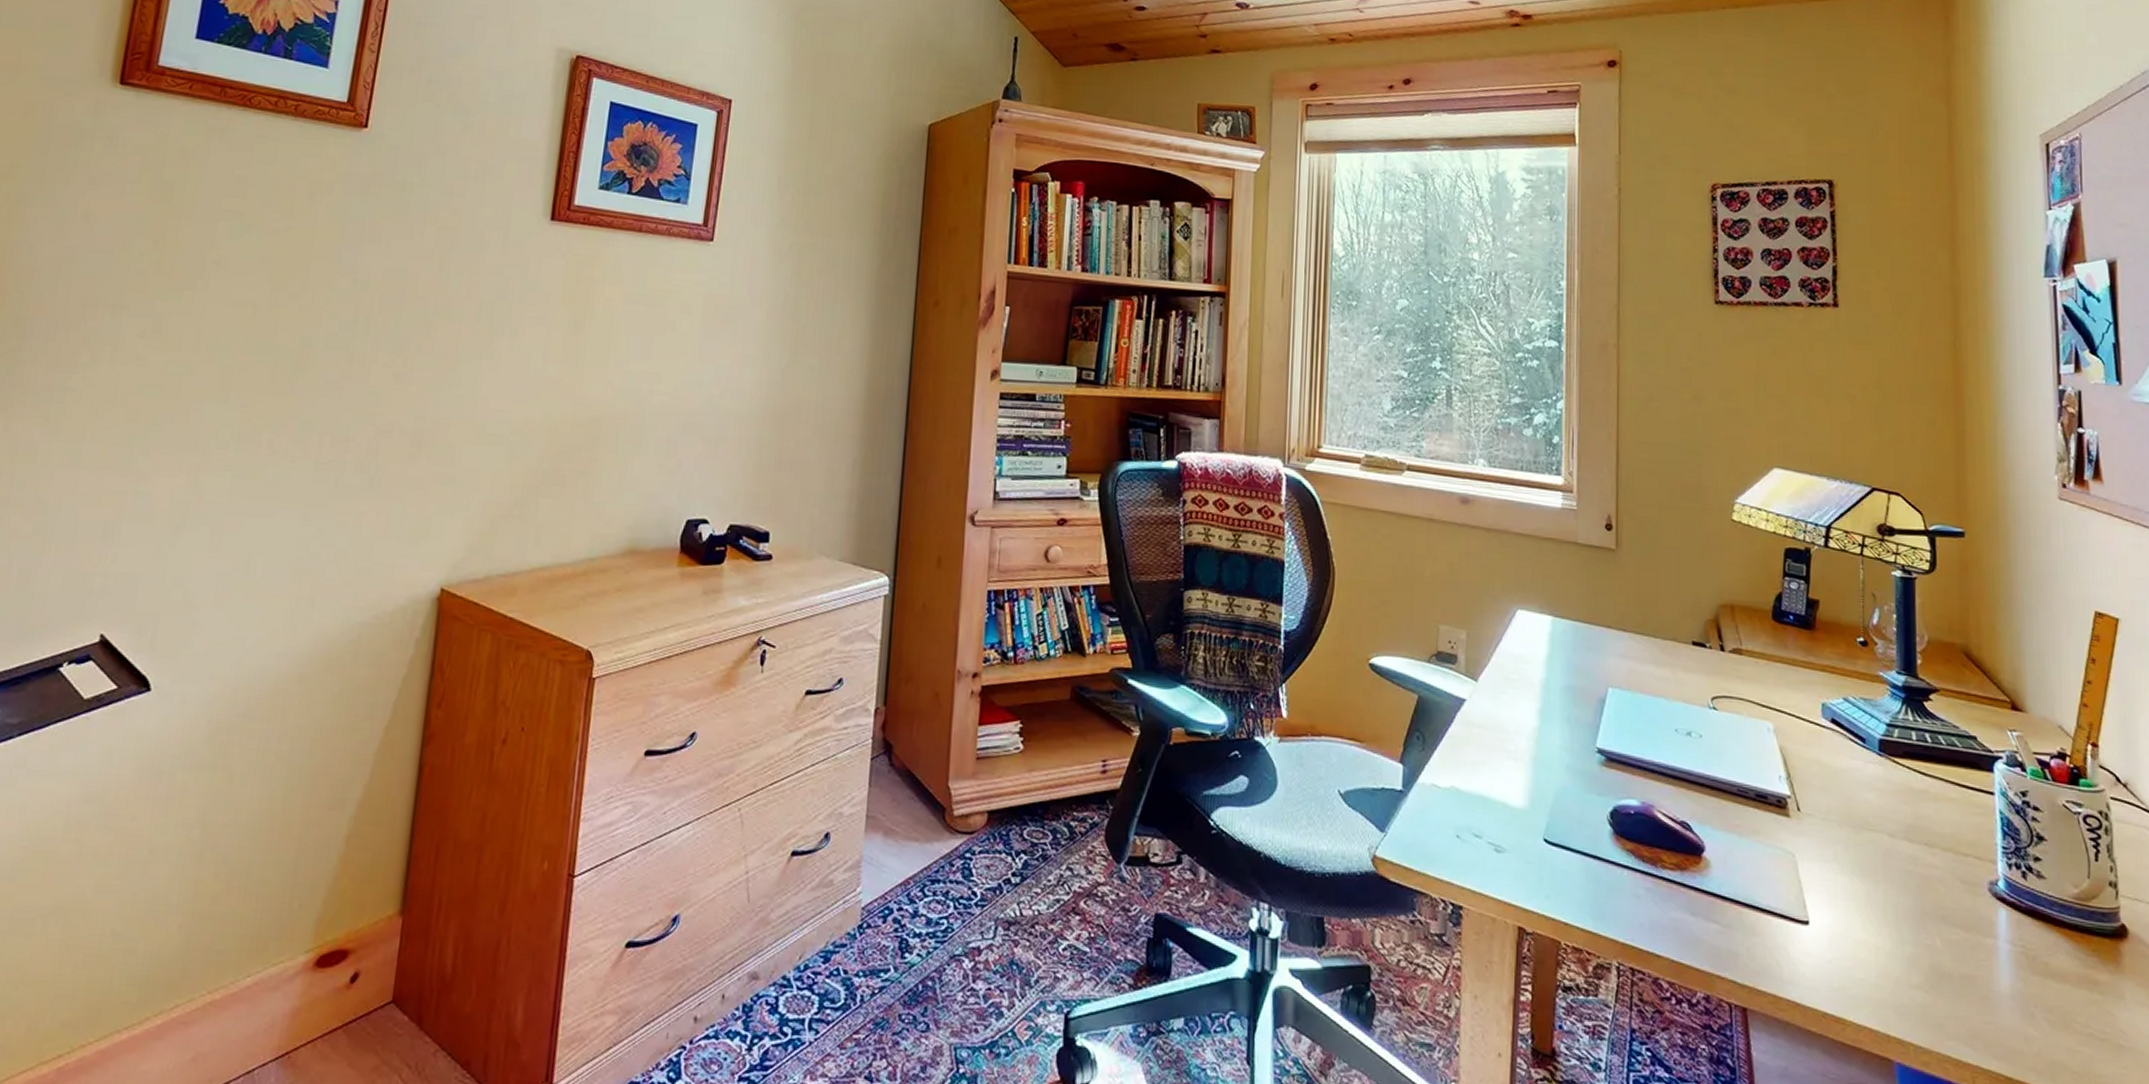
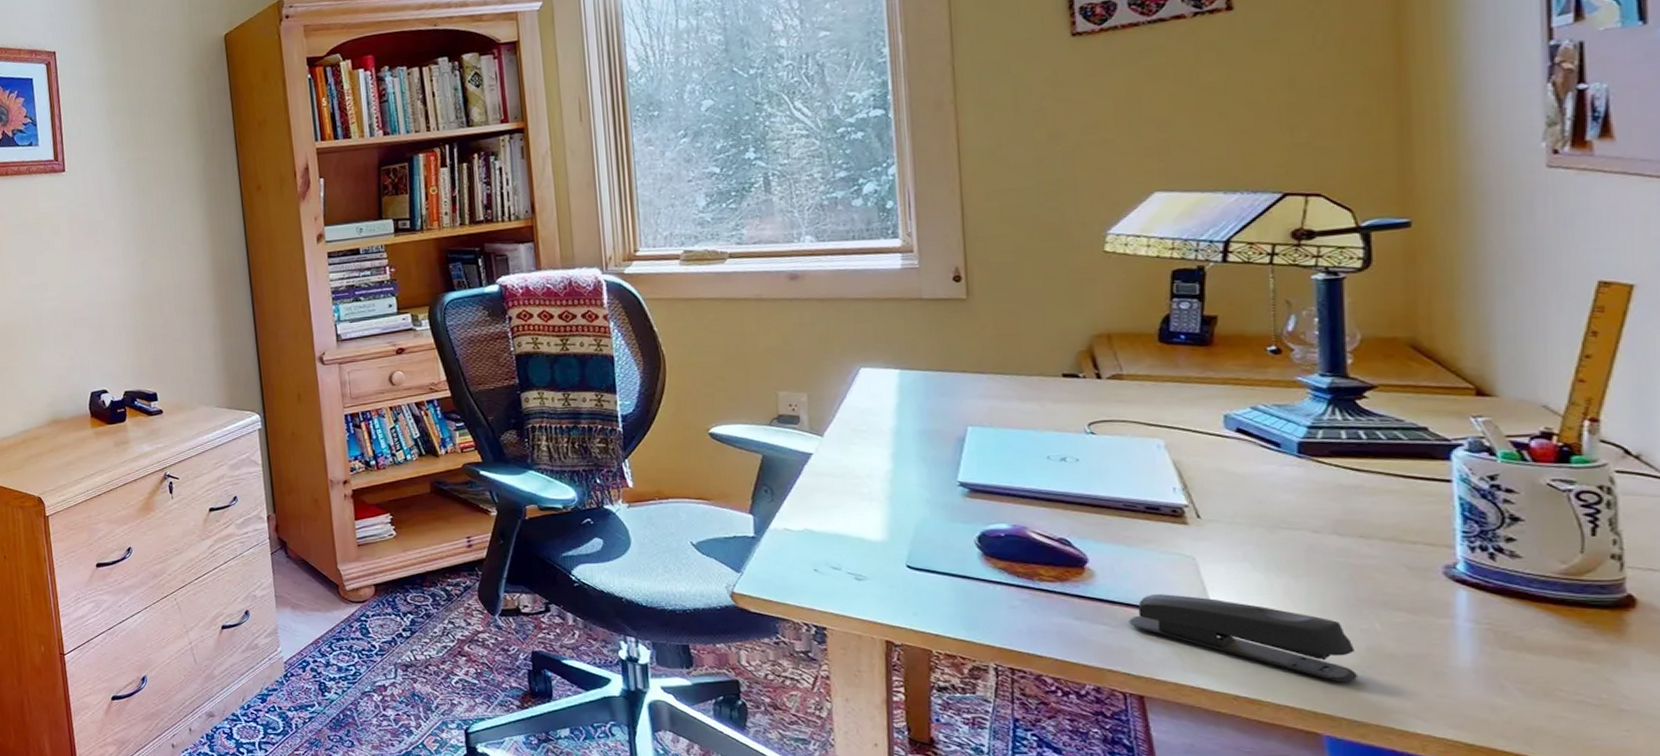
stapler: none [1737,892,1922,1004] -> present [1129,594,1357,683]

